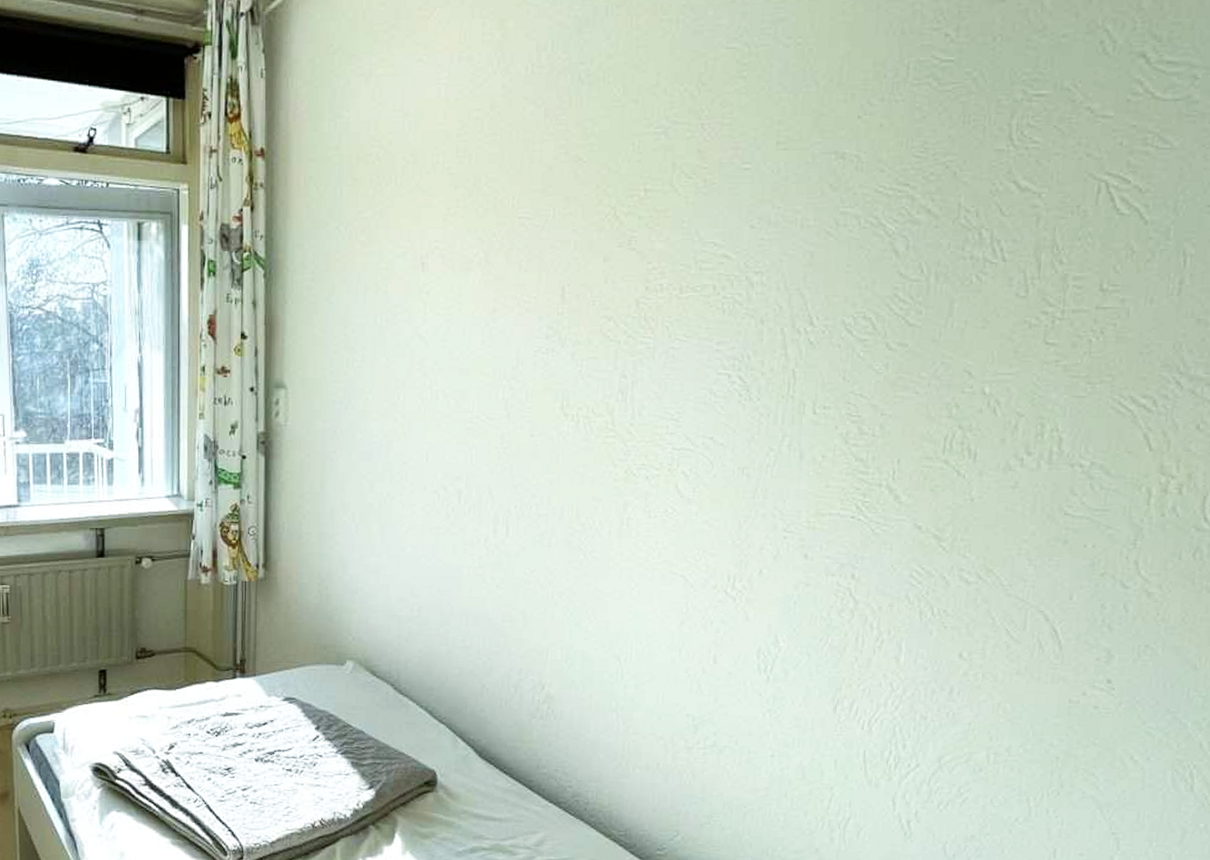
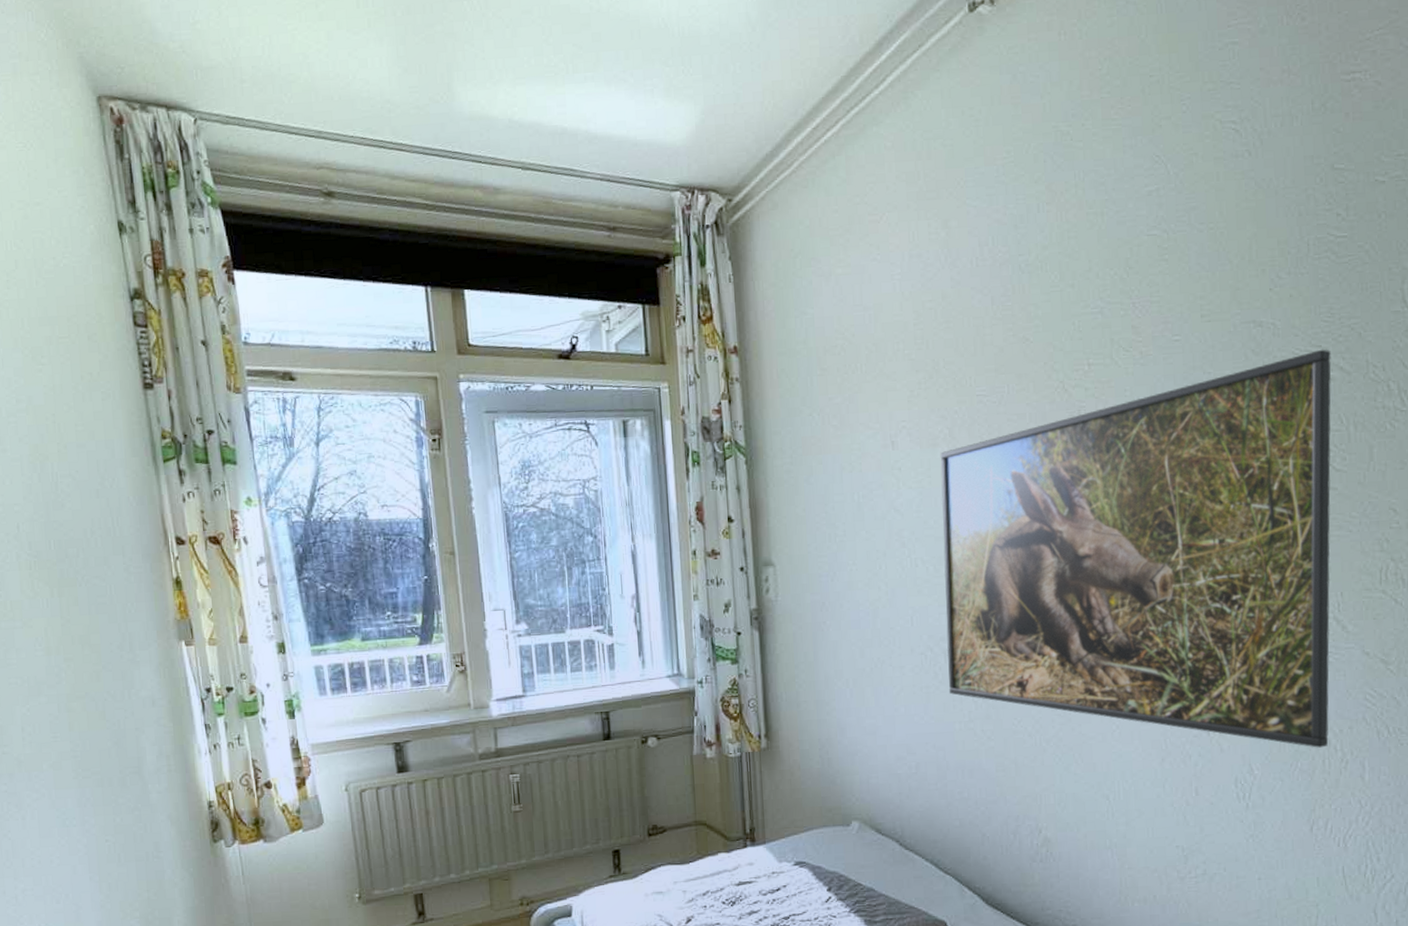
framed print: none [459,188,919,624] -> present [940,349,1332,748]

